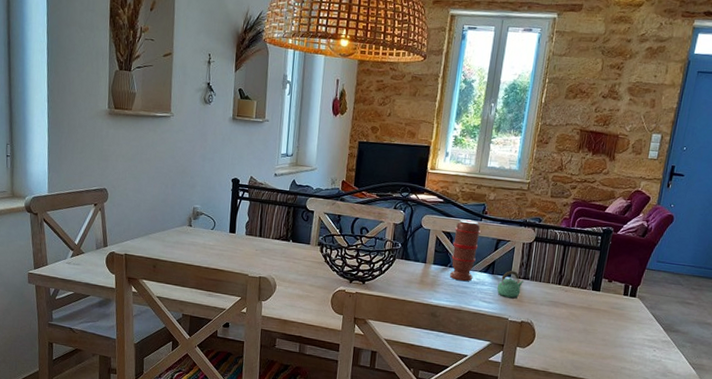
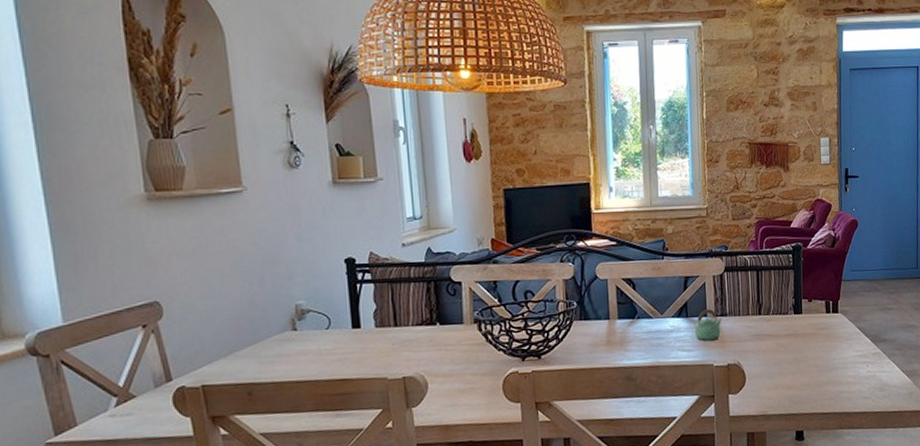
spice grinder: present [449,219,481,282] -> none [635,260,666,333]

